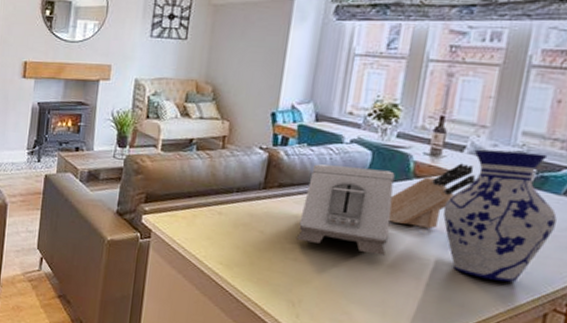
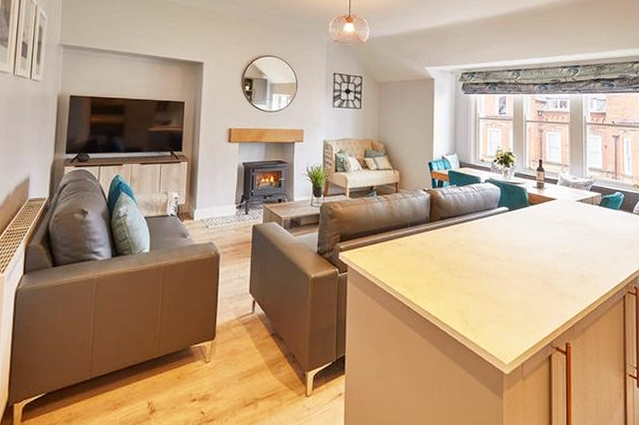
toaster: present [297,164,395,256] -> none [458,200,520,266]
knife block: present [388,163,476,229] -> none [517,192,567,241]
vase: present [443,149,557,282] -> none [551,181,618,275]

